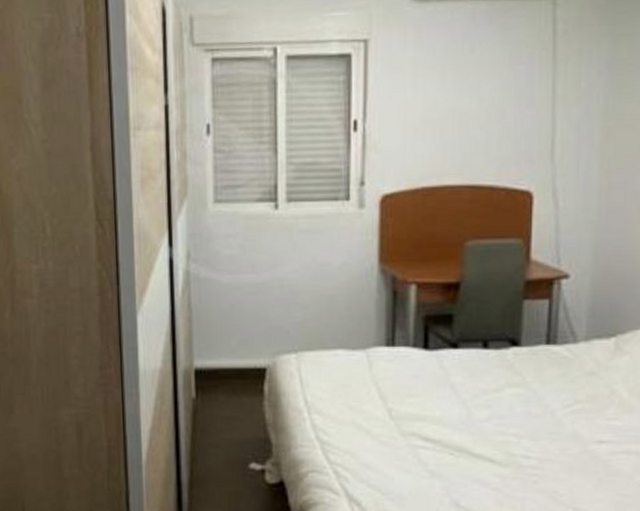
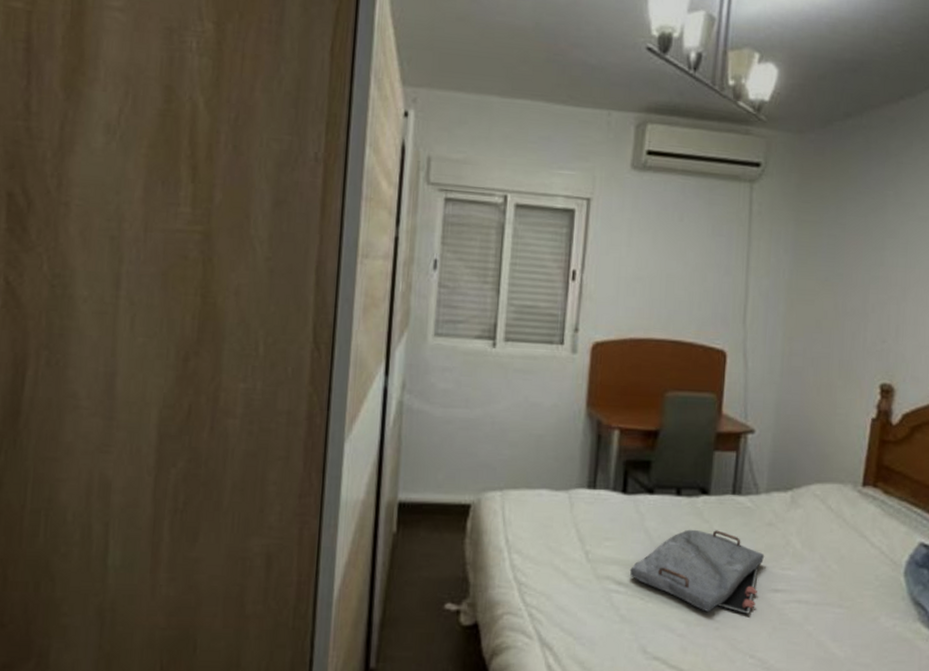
serving tray: none [436,382,587,467] -> present [629,529,765,615]

